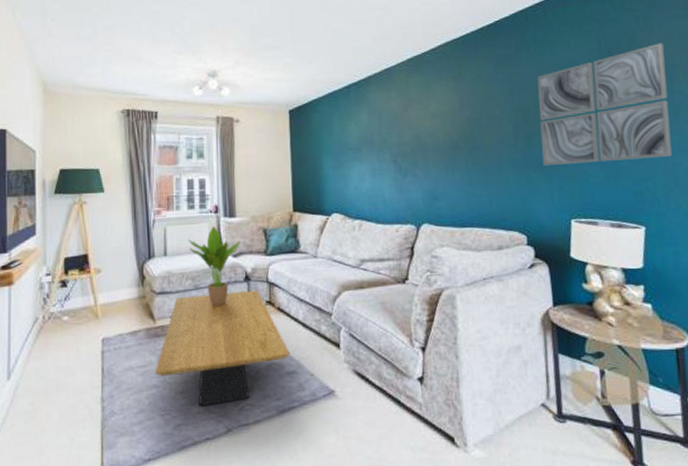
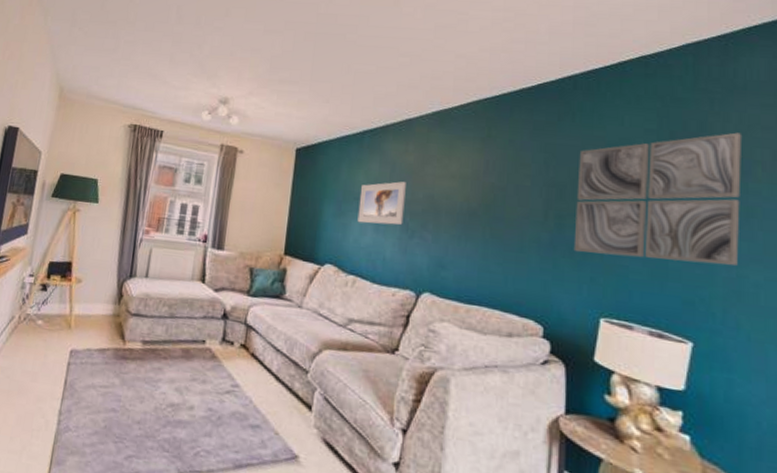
coffee table: present [155,290,291,407] -> none [116,322,258,444]
potted plant: present [188,226,241,307] -> none [171,255,225,340]
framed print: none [353,127,396,171] -> present [357,181,406,225]

